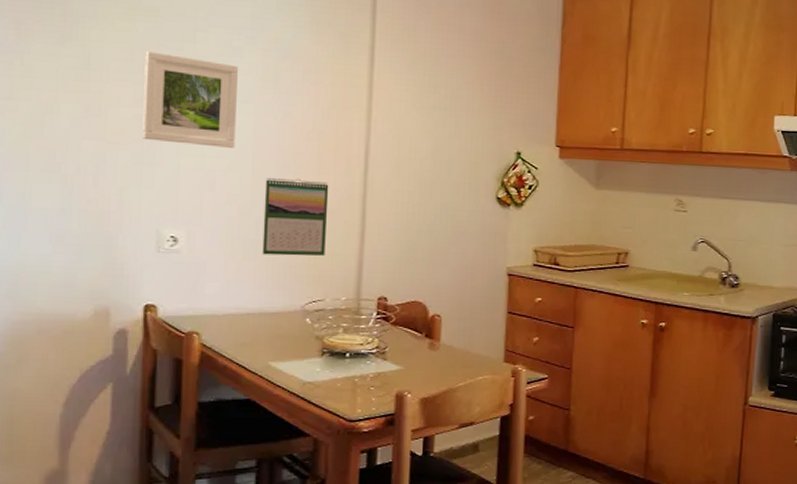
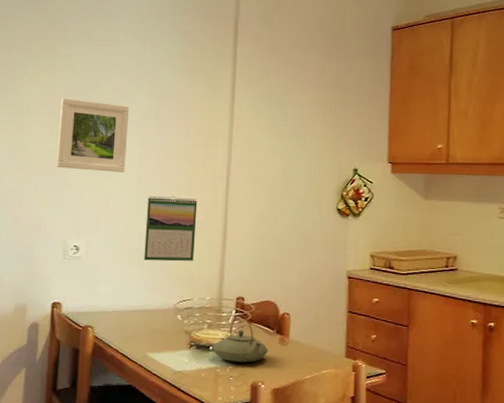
teapot: none [349,317,416,370] -> present [212,314,269,363]

